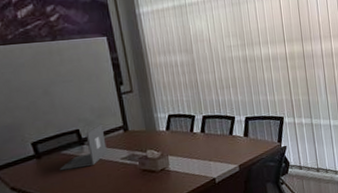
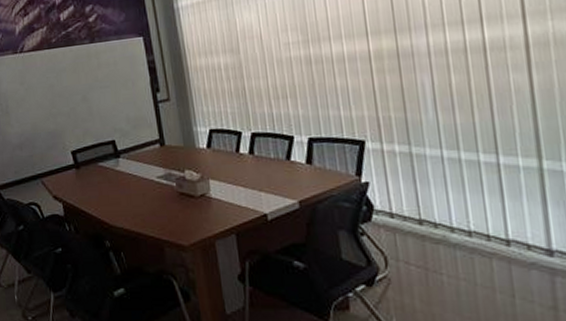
laptop: present [59,124,107,171] -> none [96,135,143,184]

